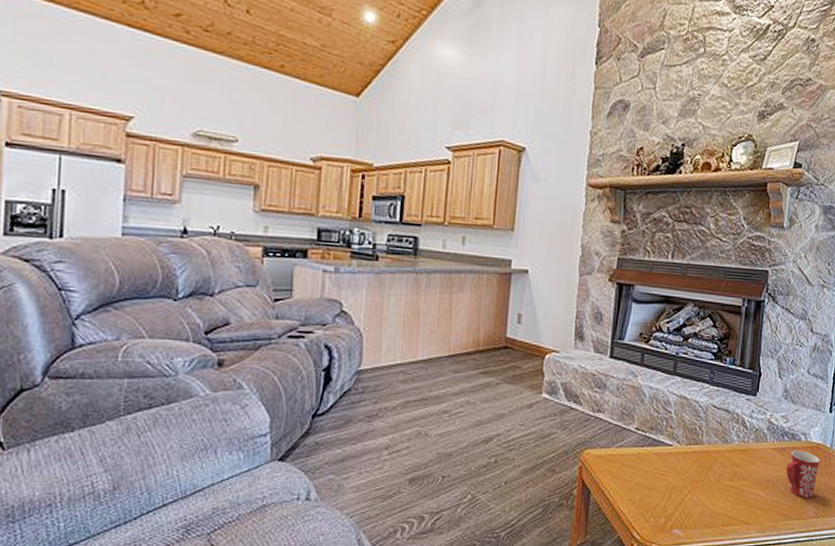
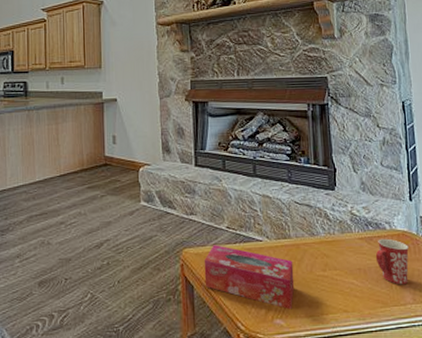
tissue box: none [603,447,701,520] -> present [204,245,295,310]

